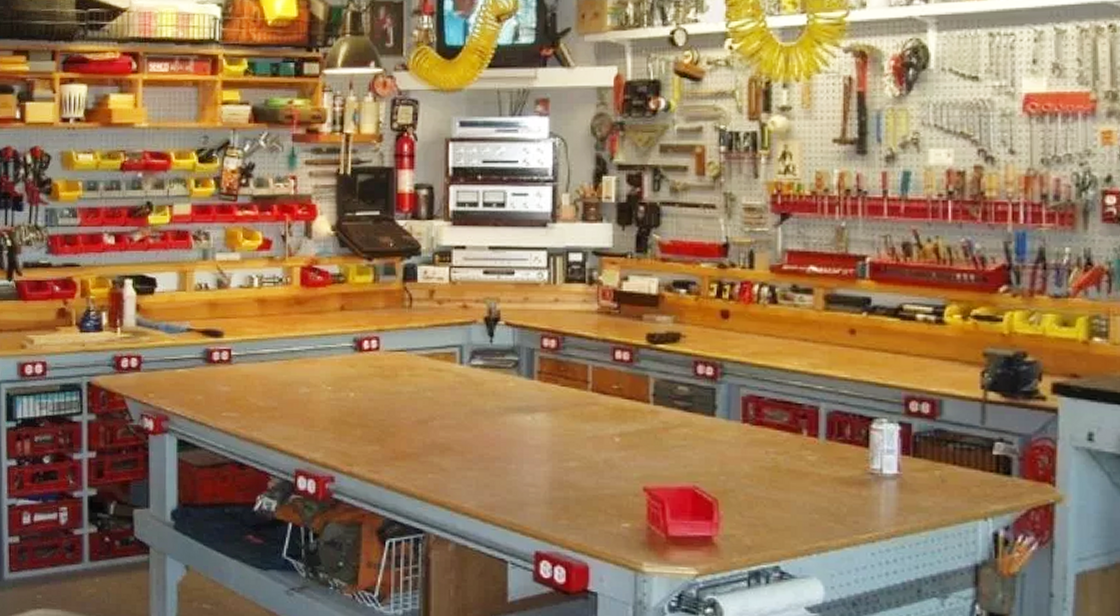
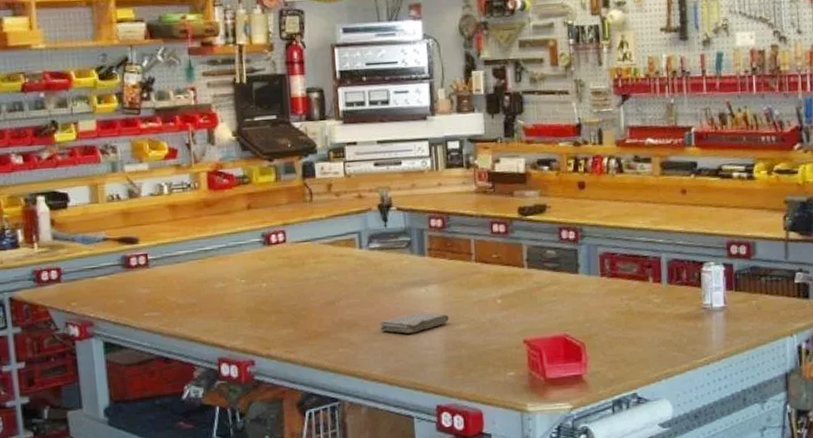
washcloth: none [477,442,556,465] -> present [380,312,449,334]

